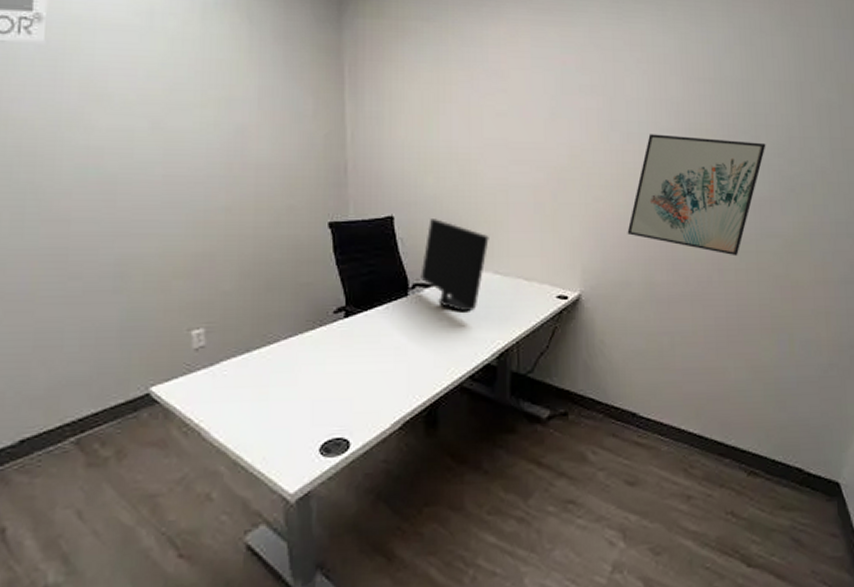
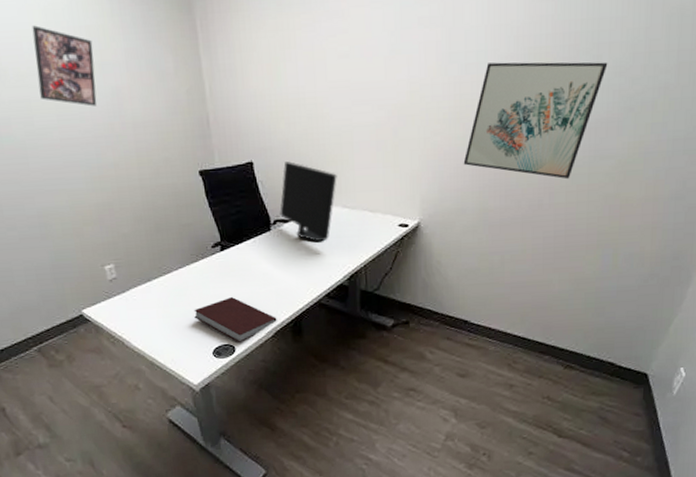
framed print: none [148,53,222,143] -> present [31,25,97,107]
notebook: none [301,376,407,437] -> present [194,297,277,344]

